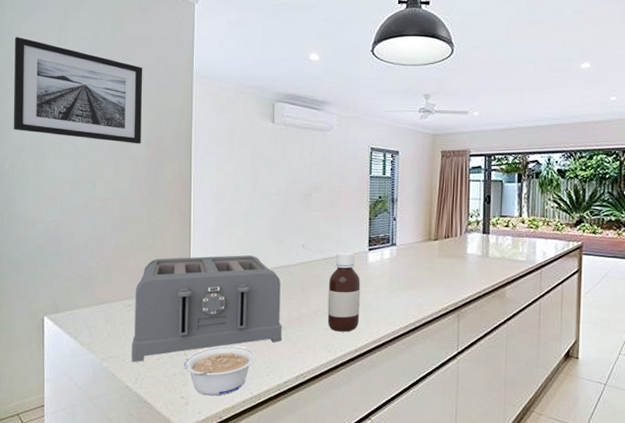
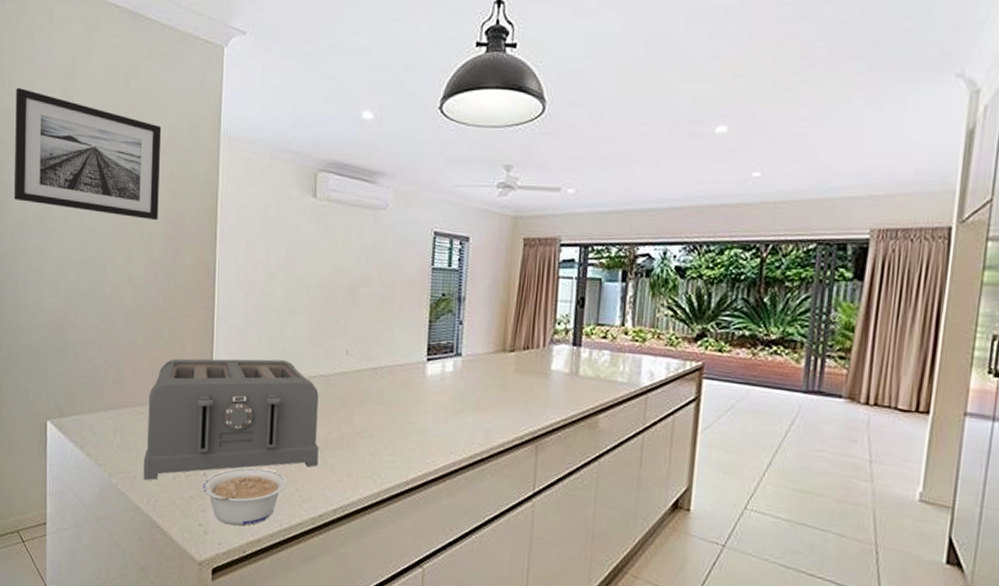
bottle: present [327,252,360,332] -> none [373,360,416,460]

